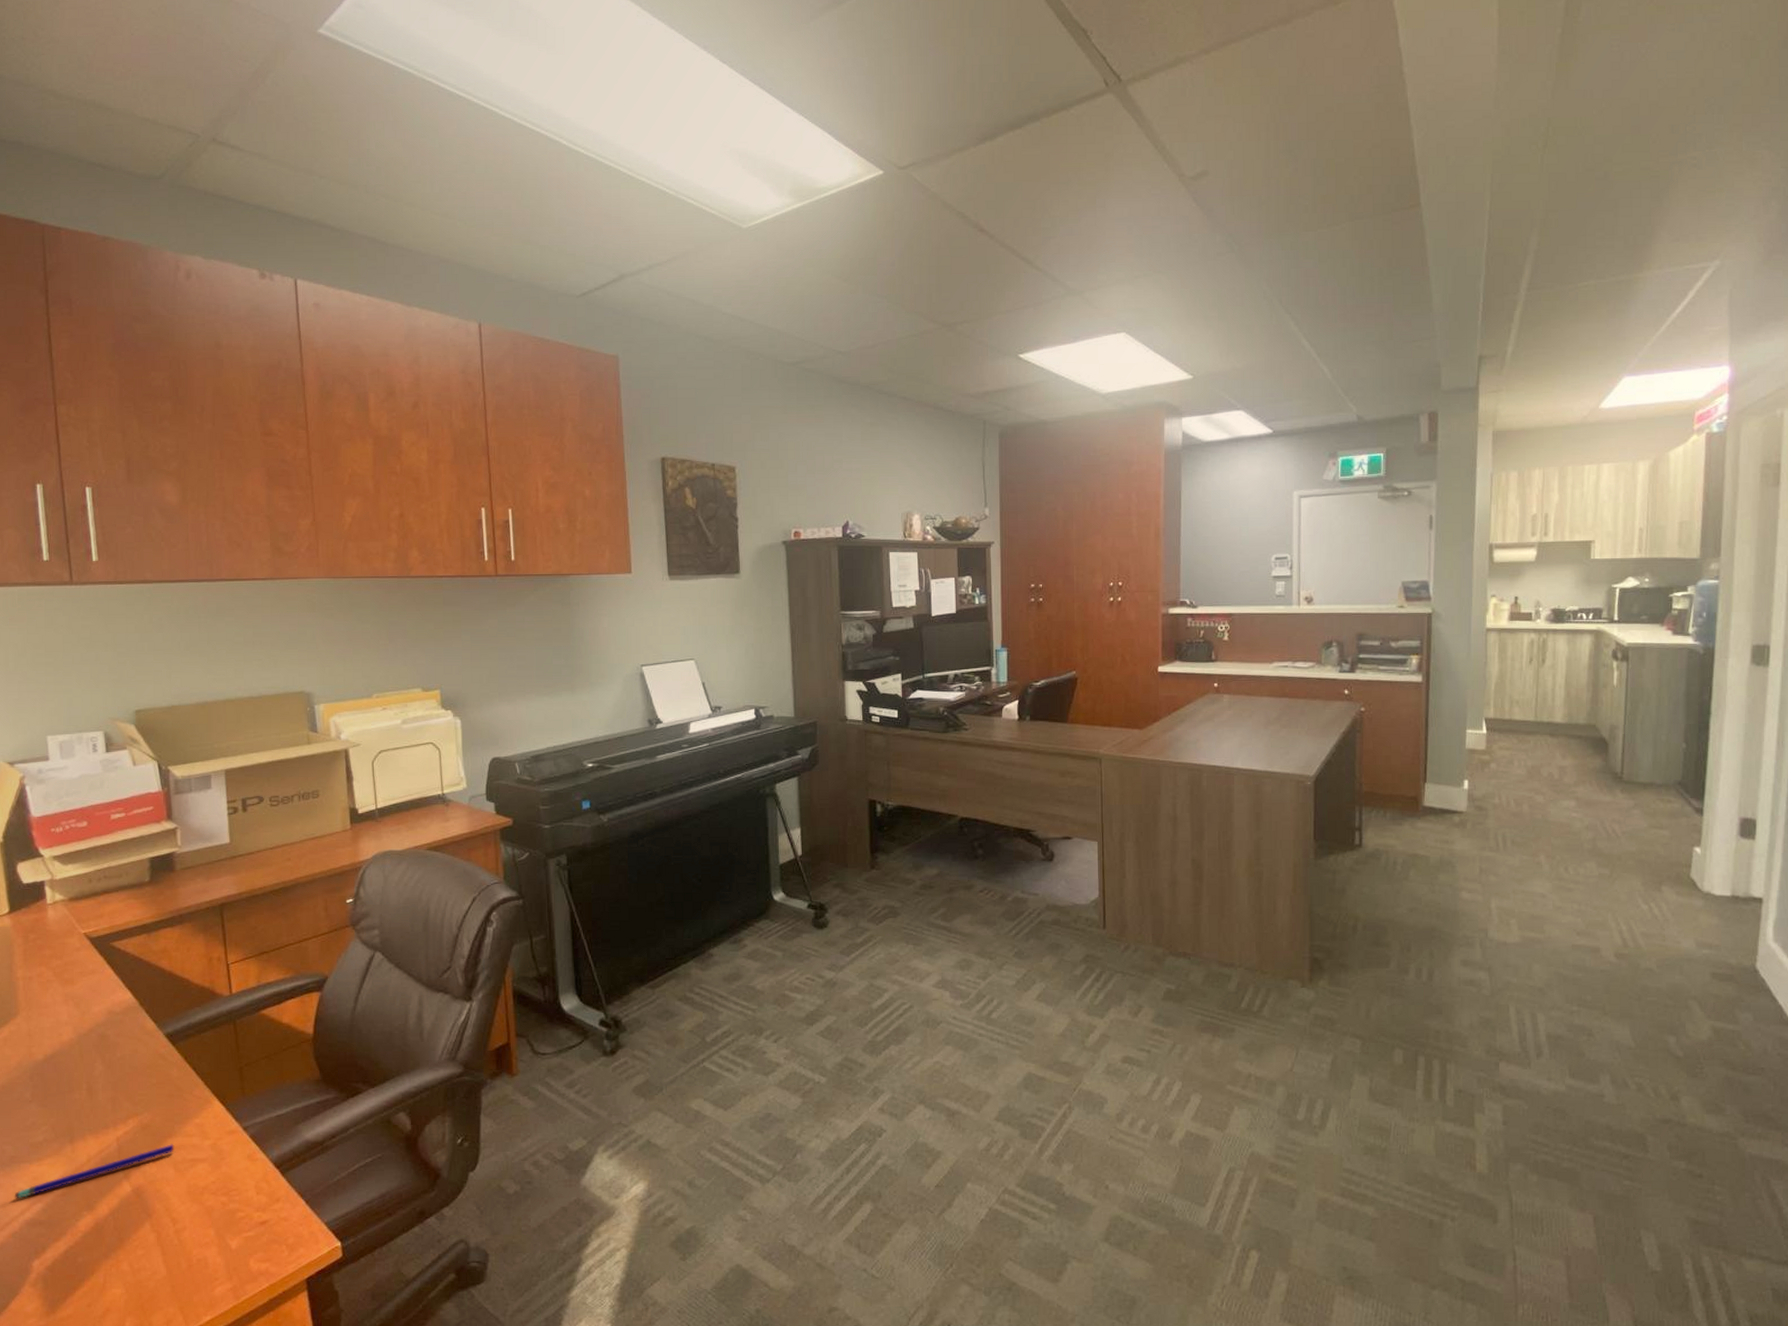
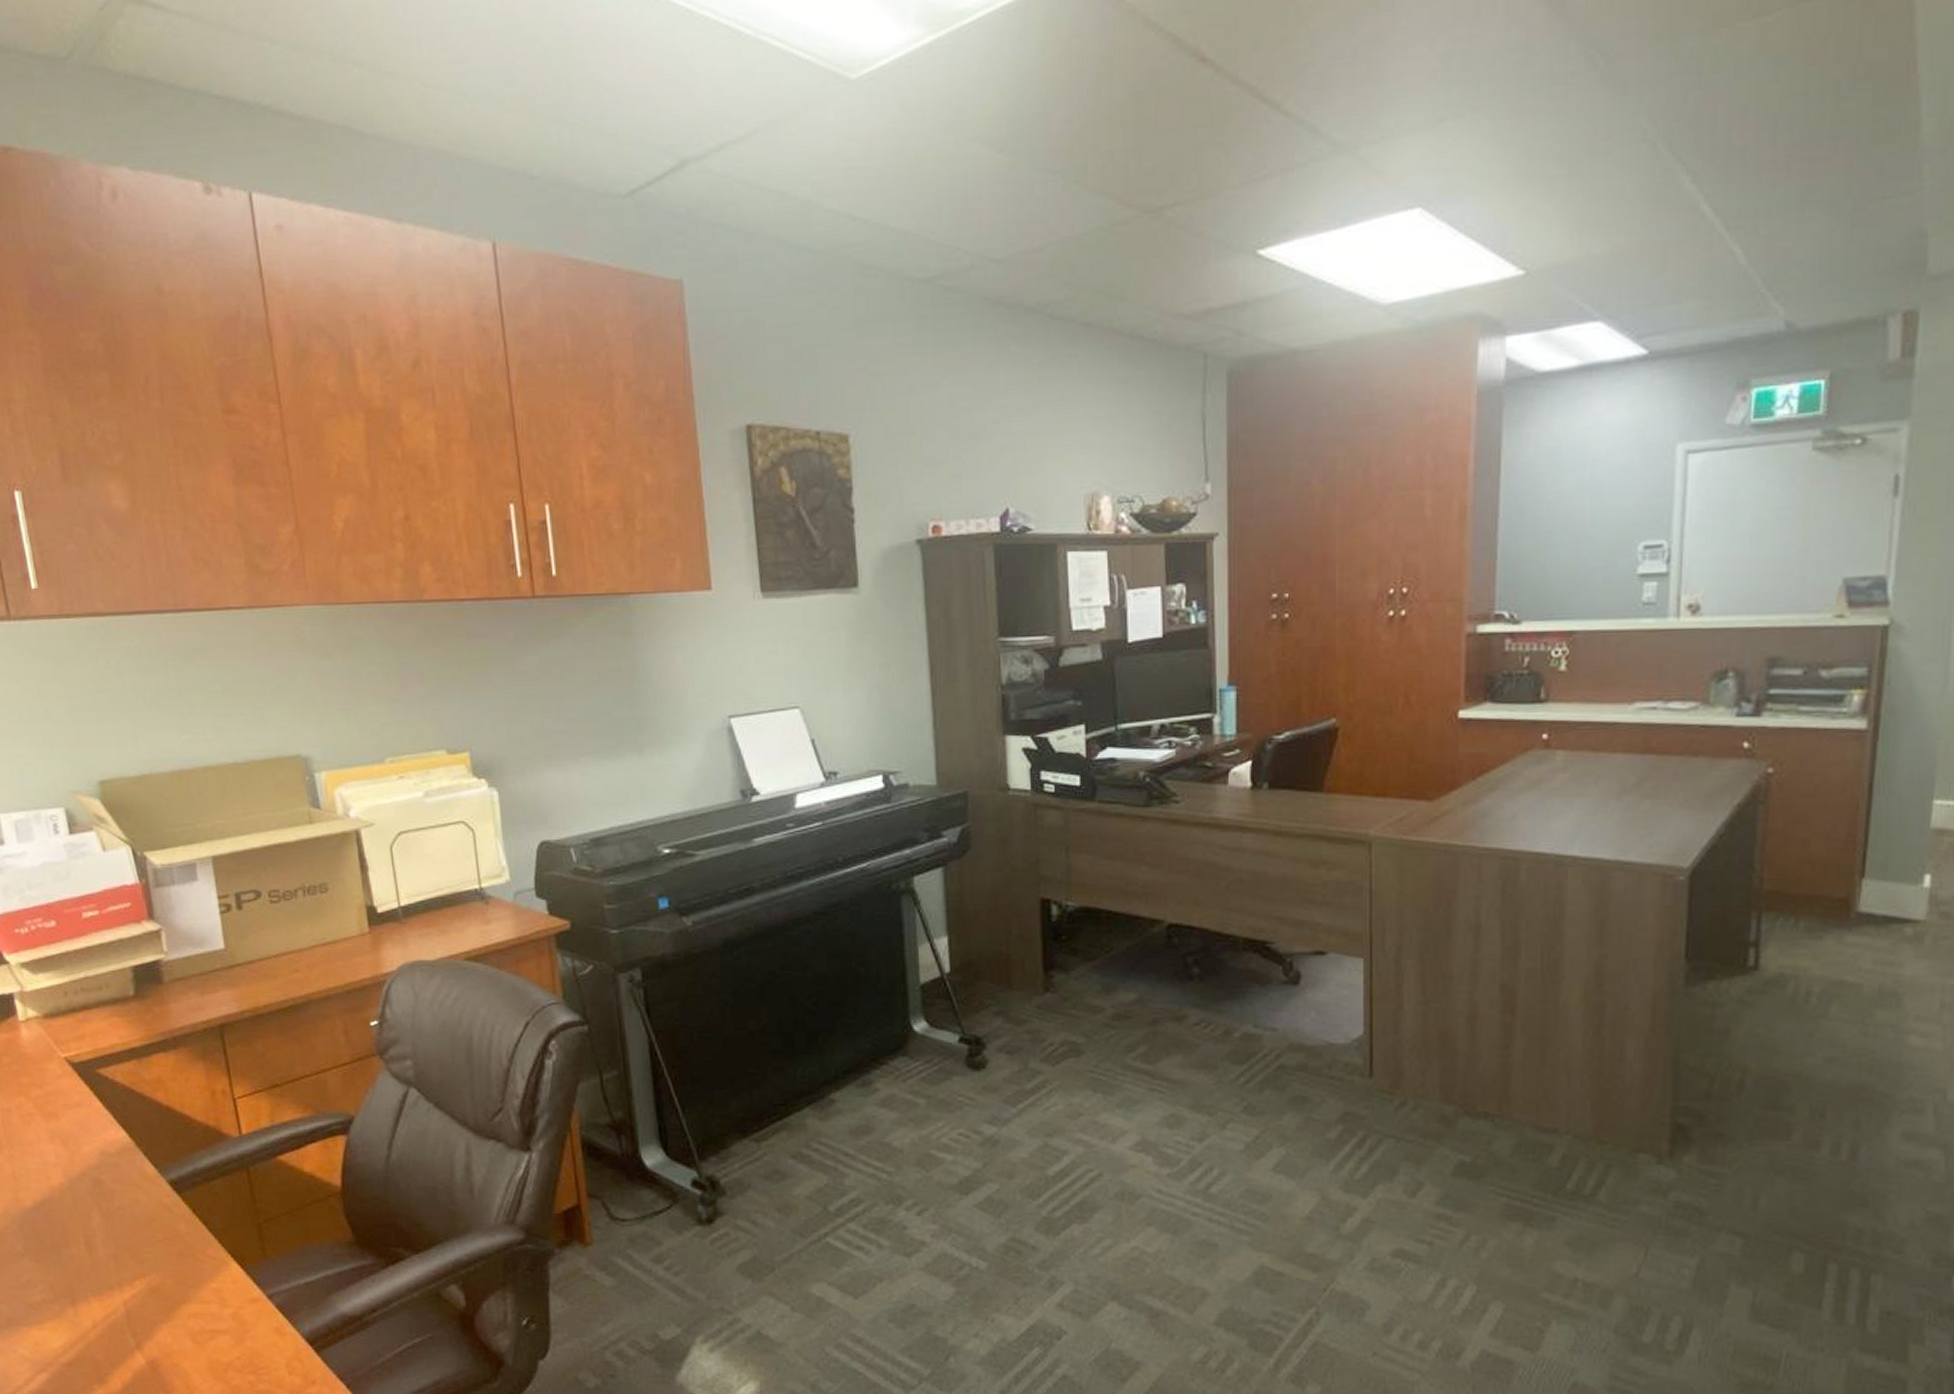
pen: present [14,1144,175,1199] -> none [15,1311,190,1367]

